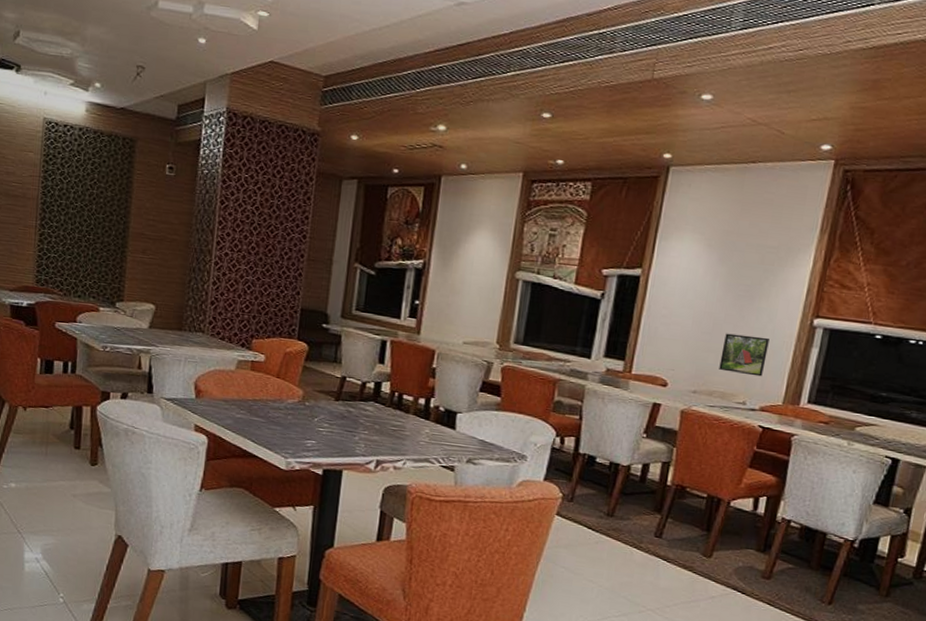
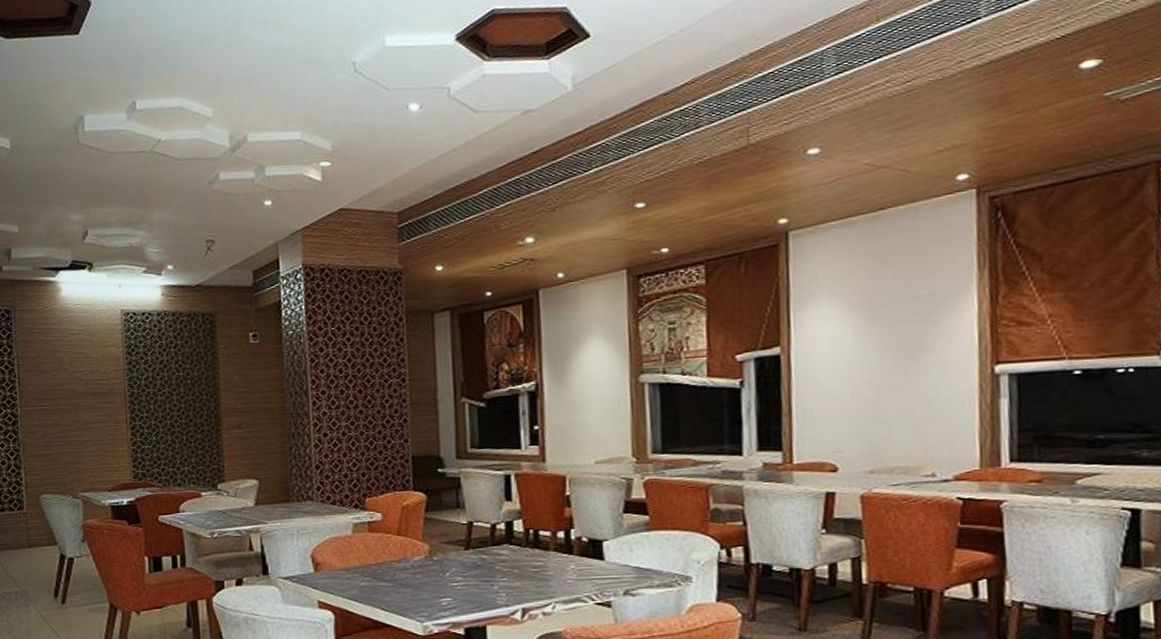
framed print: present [719,333,770,377] -> none [893,396,949,443]

